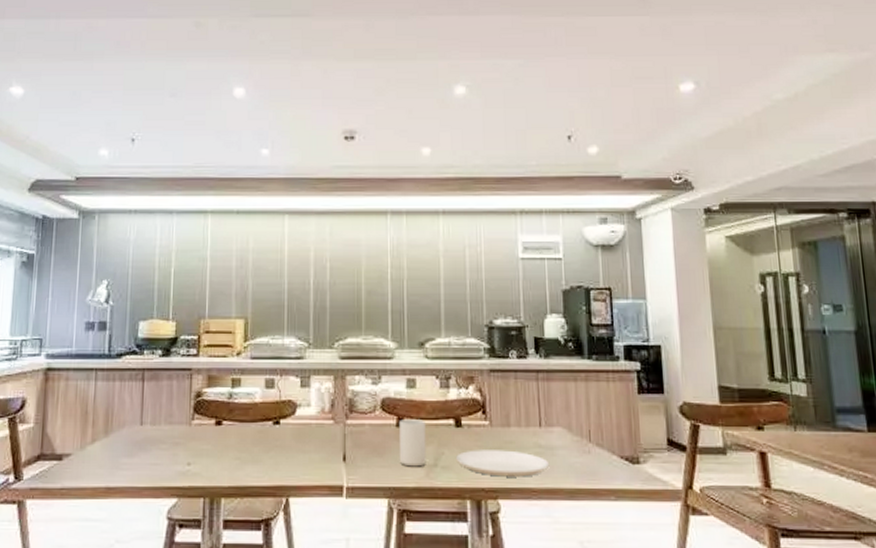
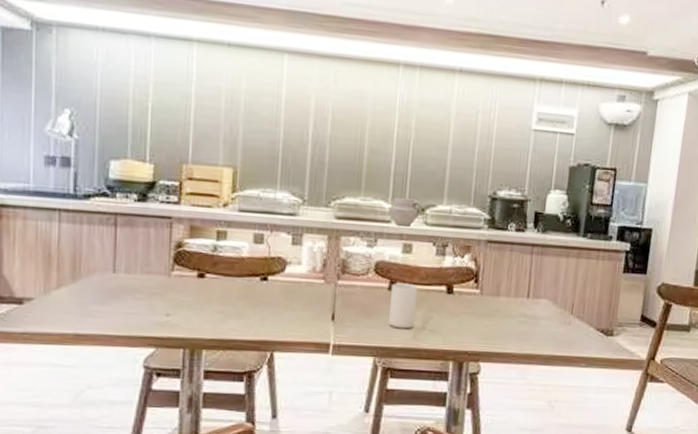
jug: none [389,334,421,363] -> present [388,197,422,228]
plate: present [456,450,550,477] -> none [444,316,532,343]

